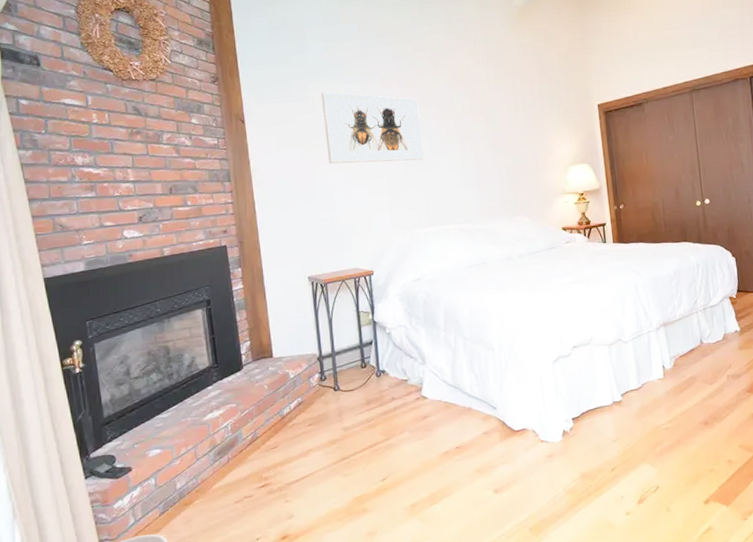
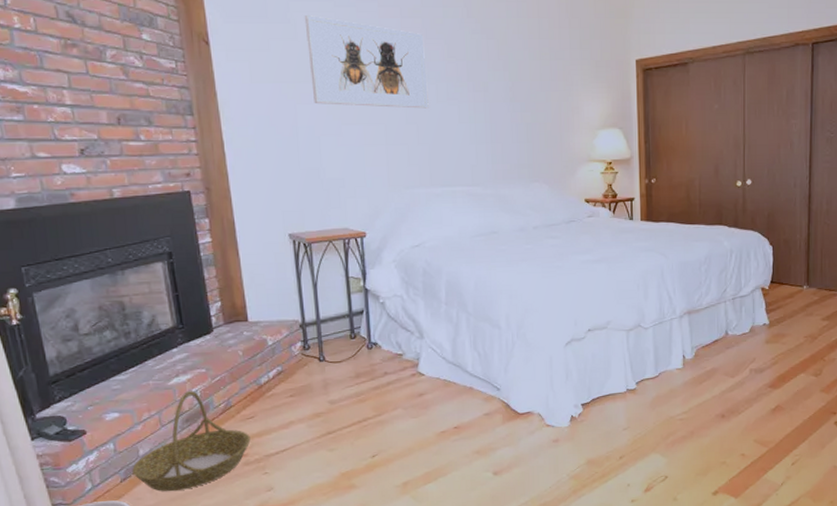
basket: none [170,424,274,523] -> present [132,390,251,491]

